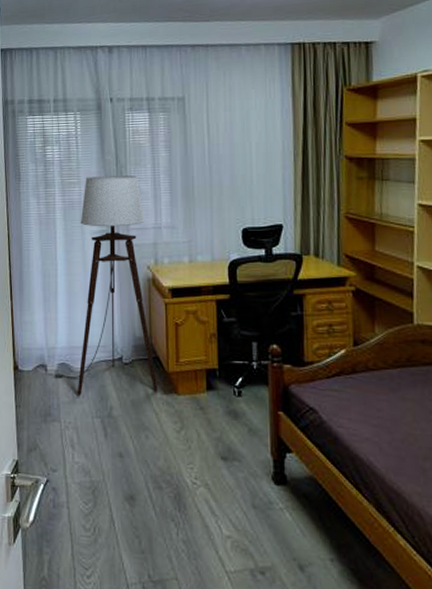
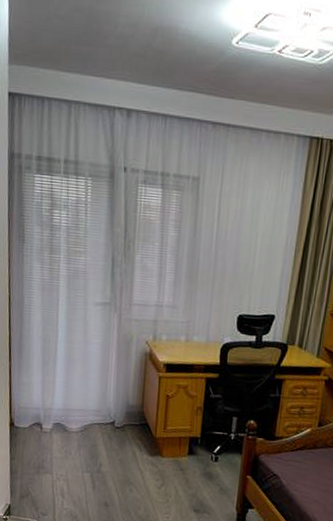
floor lamp: present [53,175,158,396] -> none [48,246,148,453]

